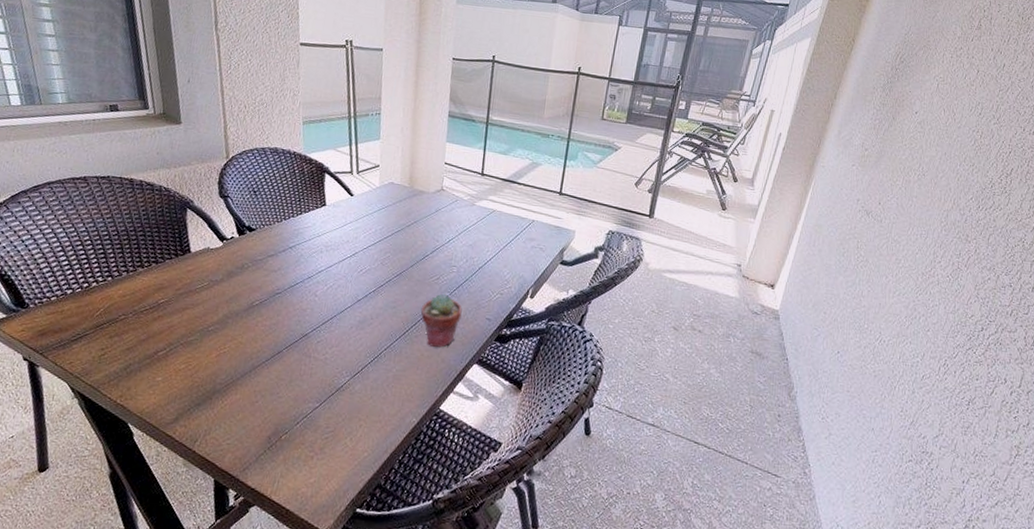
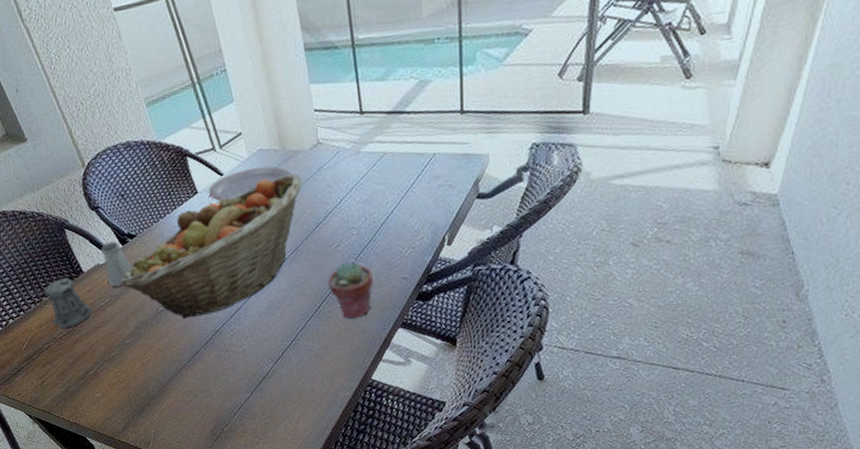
pepper shaker: none [122,253,186,303] -> present [26,278,92,328]
saltshaker: none [212,229,242,274] -> present [101,241,132,287]
fruit basket: none [223,208,420,318] -> present [120,173,302,319]
plate: none [335,196,412,218] -> present [208,166,290,201]

